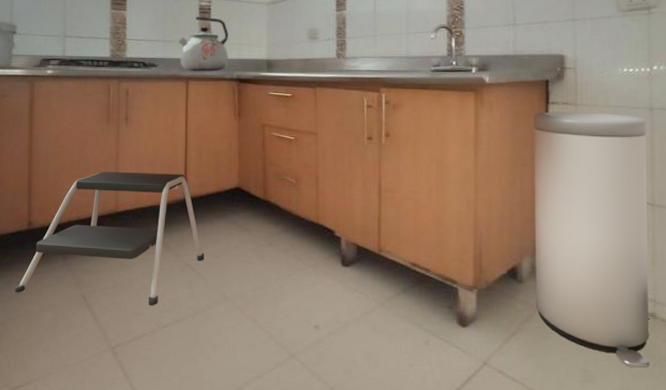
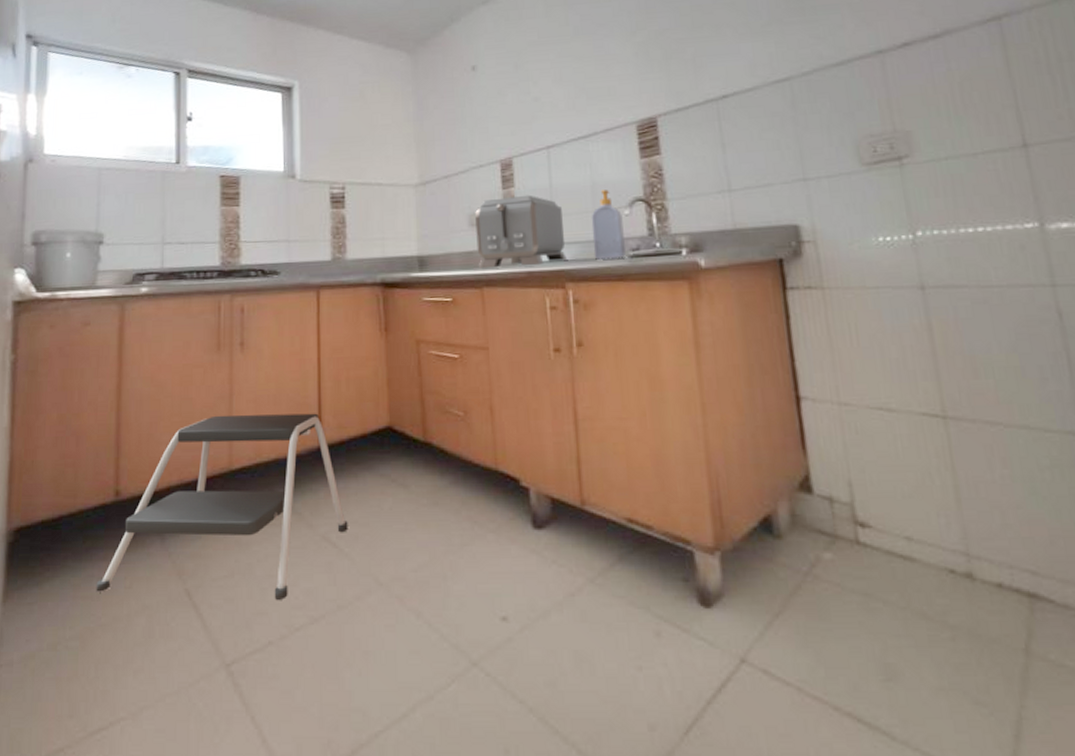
kettle: present [178,16,229,72] -> none [305,207,370,277]
toaster: none [313,17,384,73] -> present [475,195,568,269]
soap bottle: none [404,17,429,72] -> present [591,190,626,260]
pedal bin: present [533,112,650,368] -> none [768,296,976,655]

